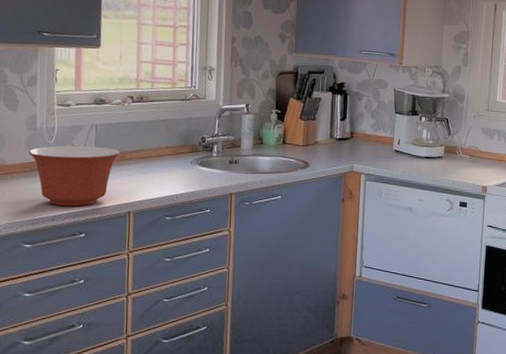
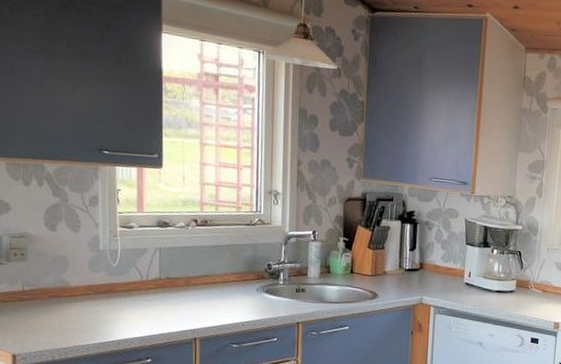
mixing bowl: present [28,145,121,207] -> none [92,269,186,331]

